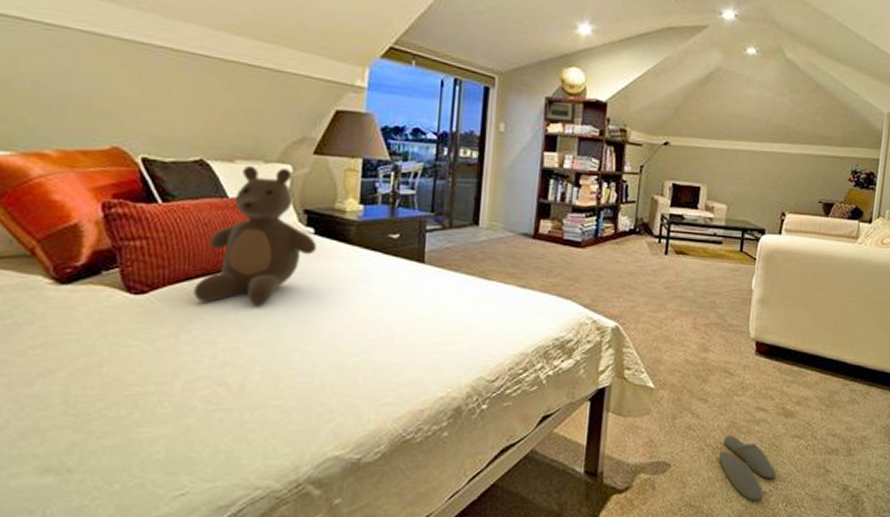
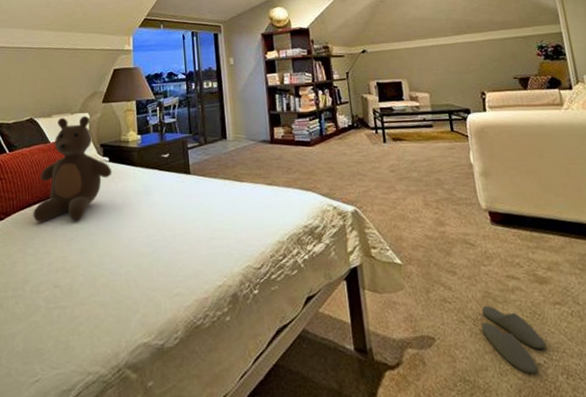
picture frame: present [543,96,576,125] -> none [260,32,286,52]

